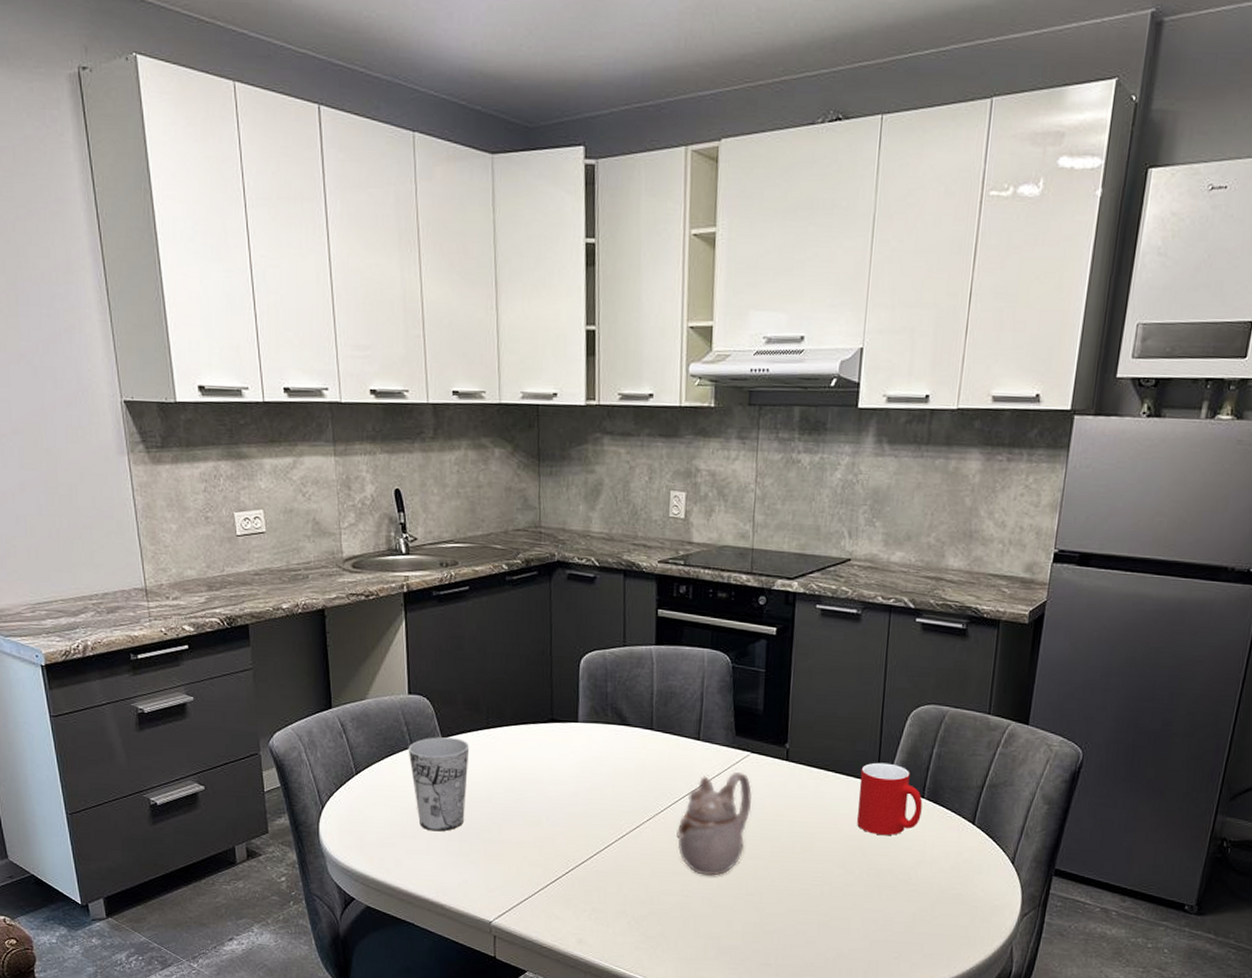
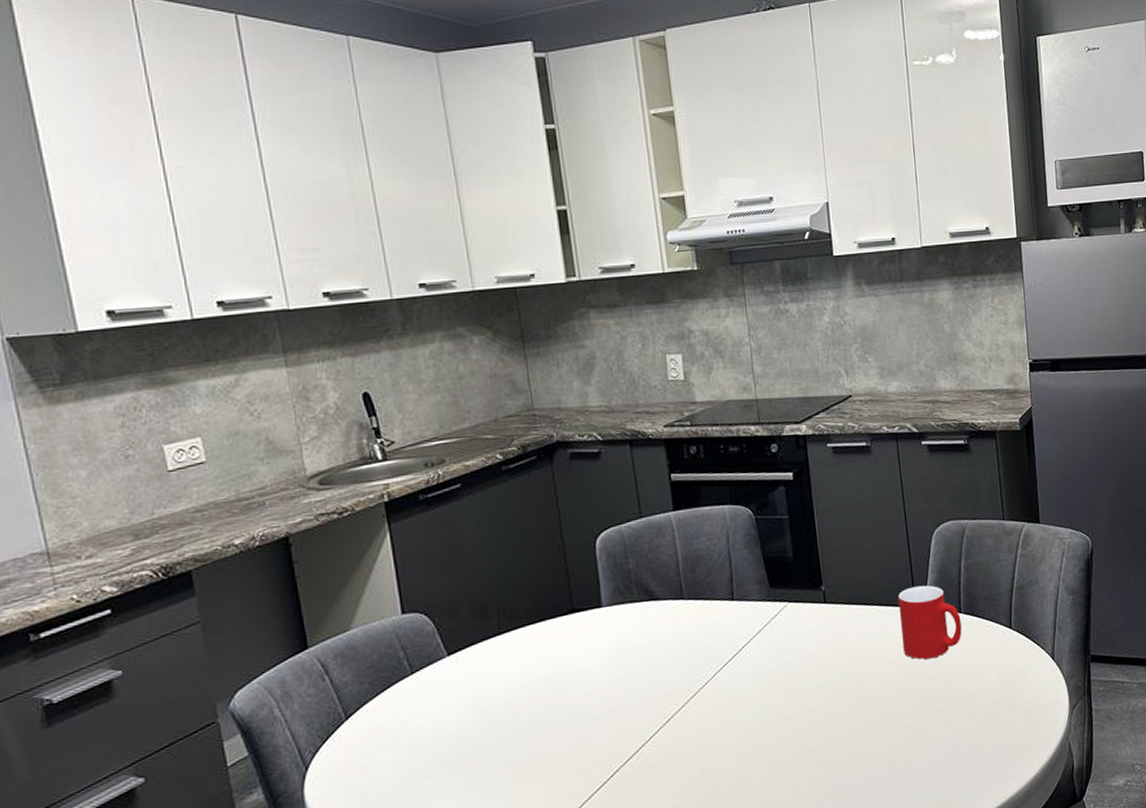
cup: present [408,737,470,832] -> none [408,652,485,766]
teapot: present [676,771,752,876] -> none [725,624,797,744]

